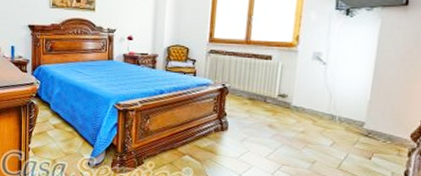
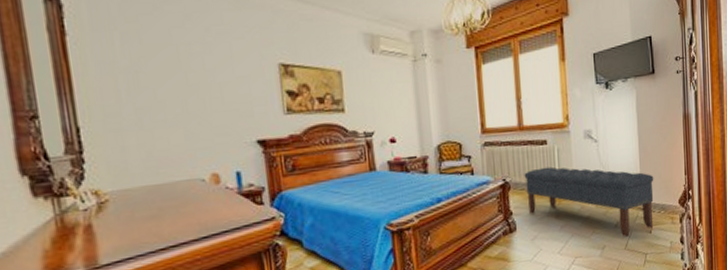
bench: none [243,79,386,158] -> present [524,166,654,237]

